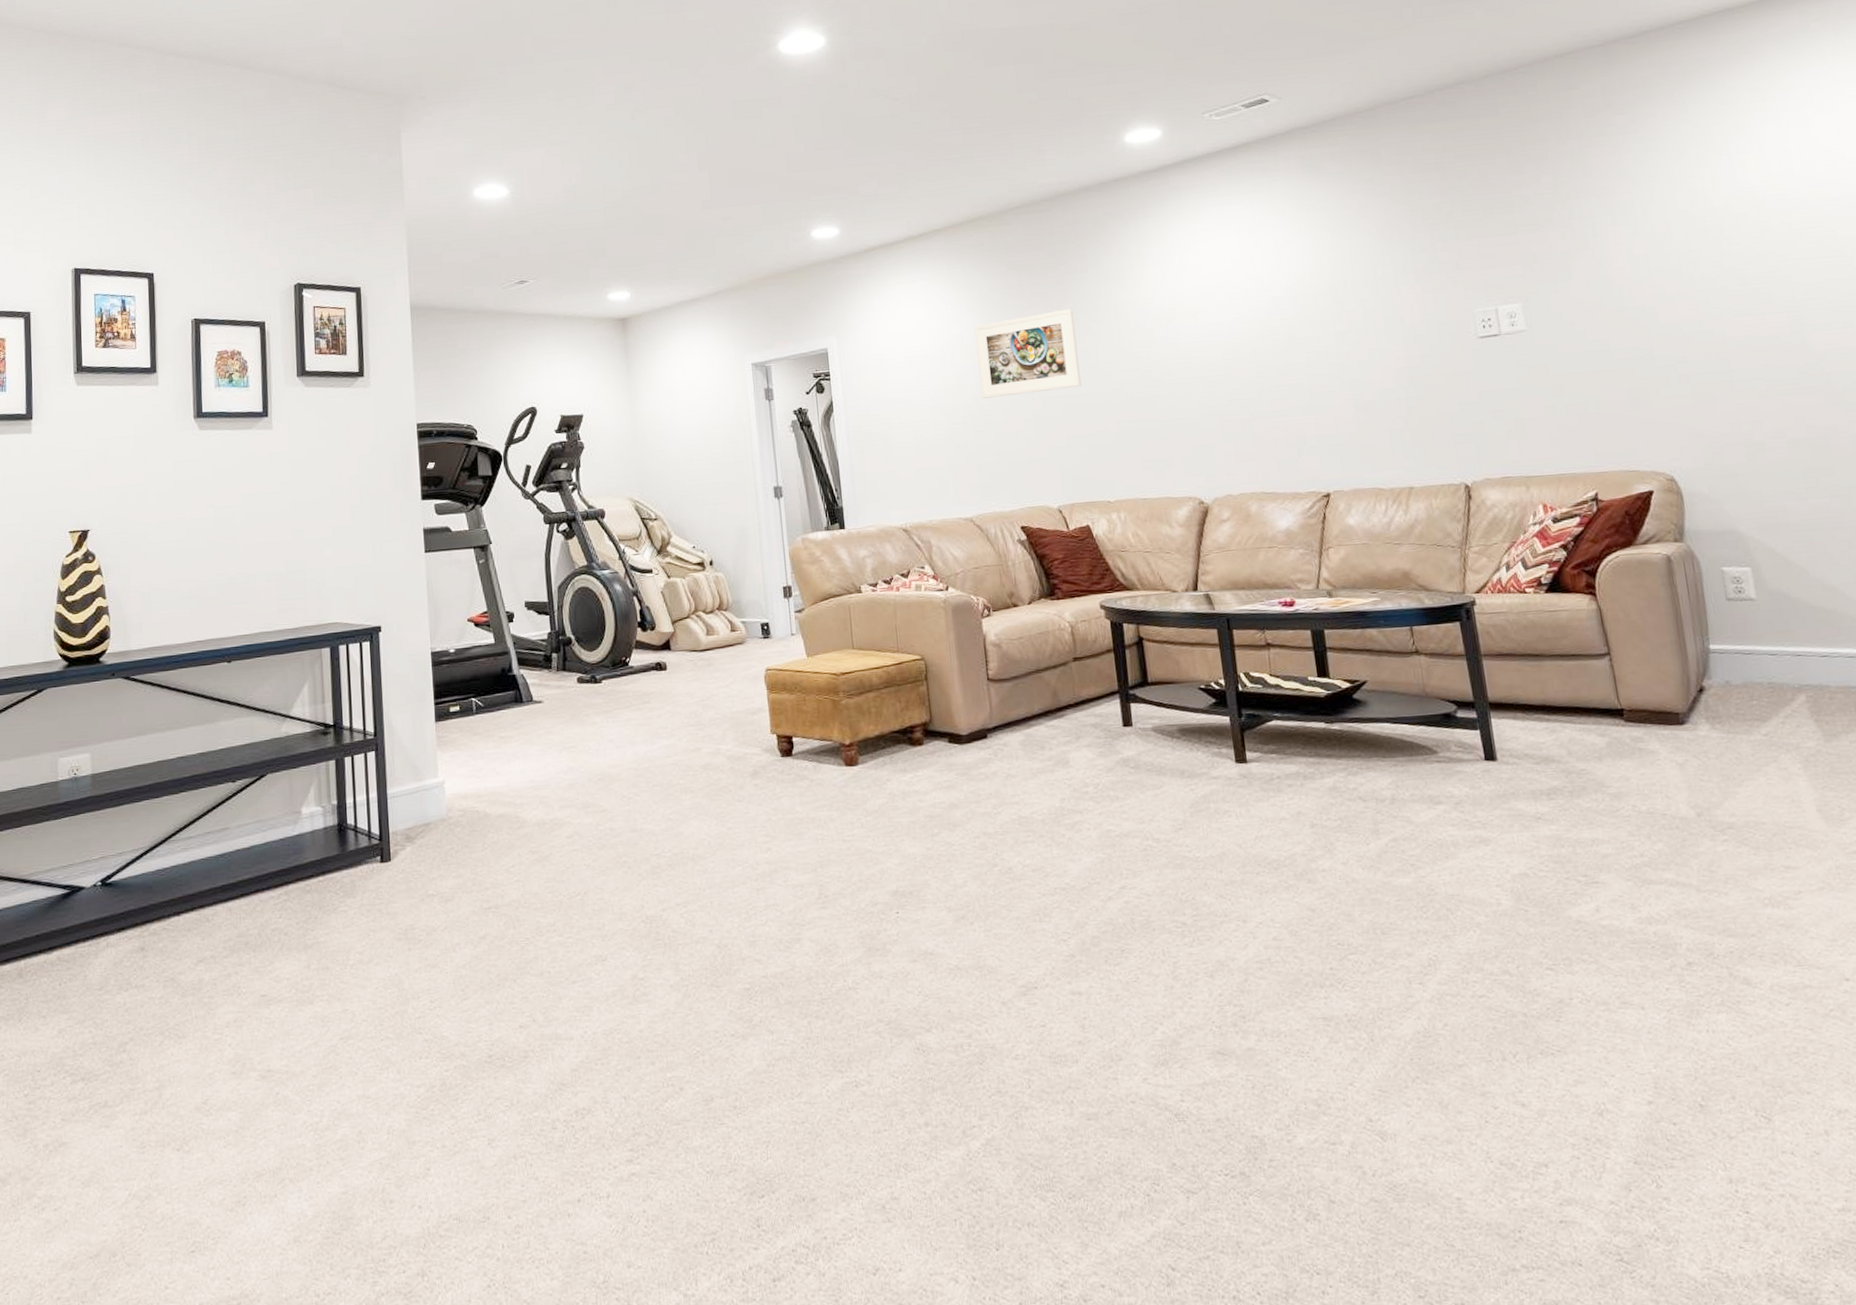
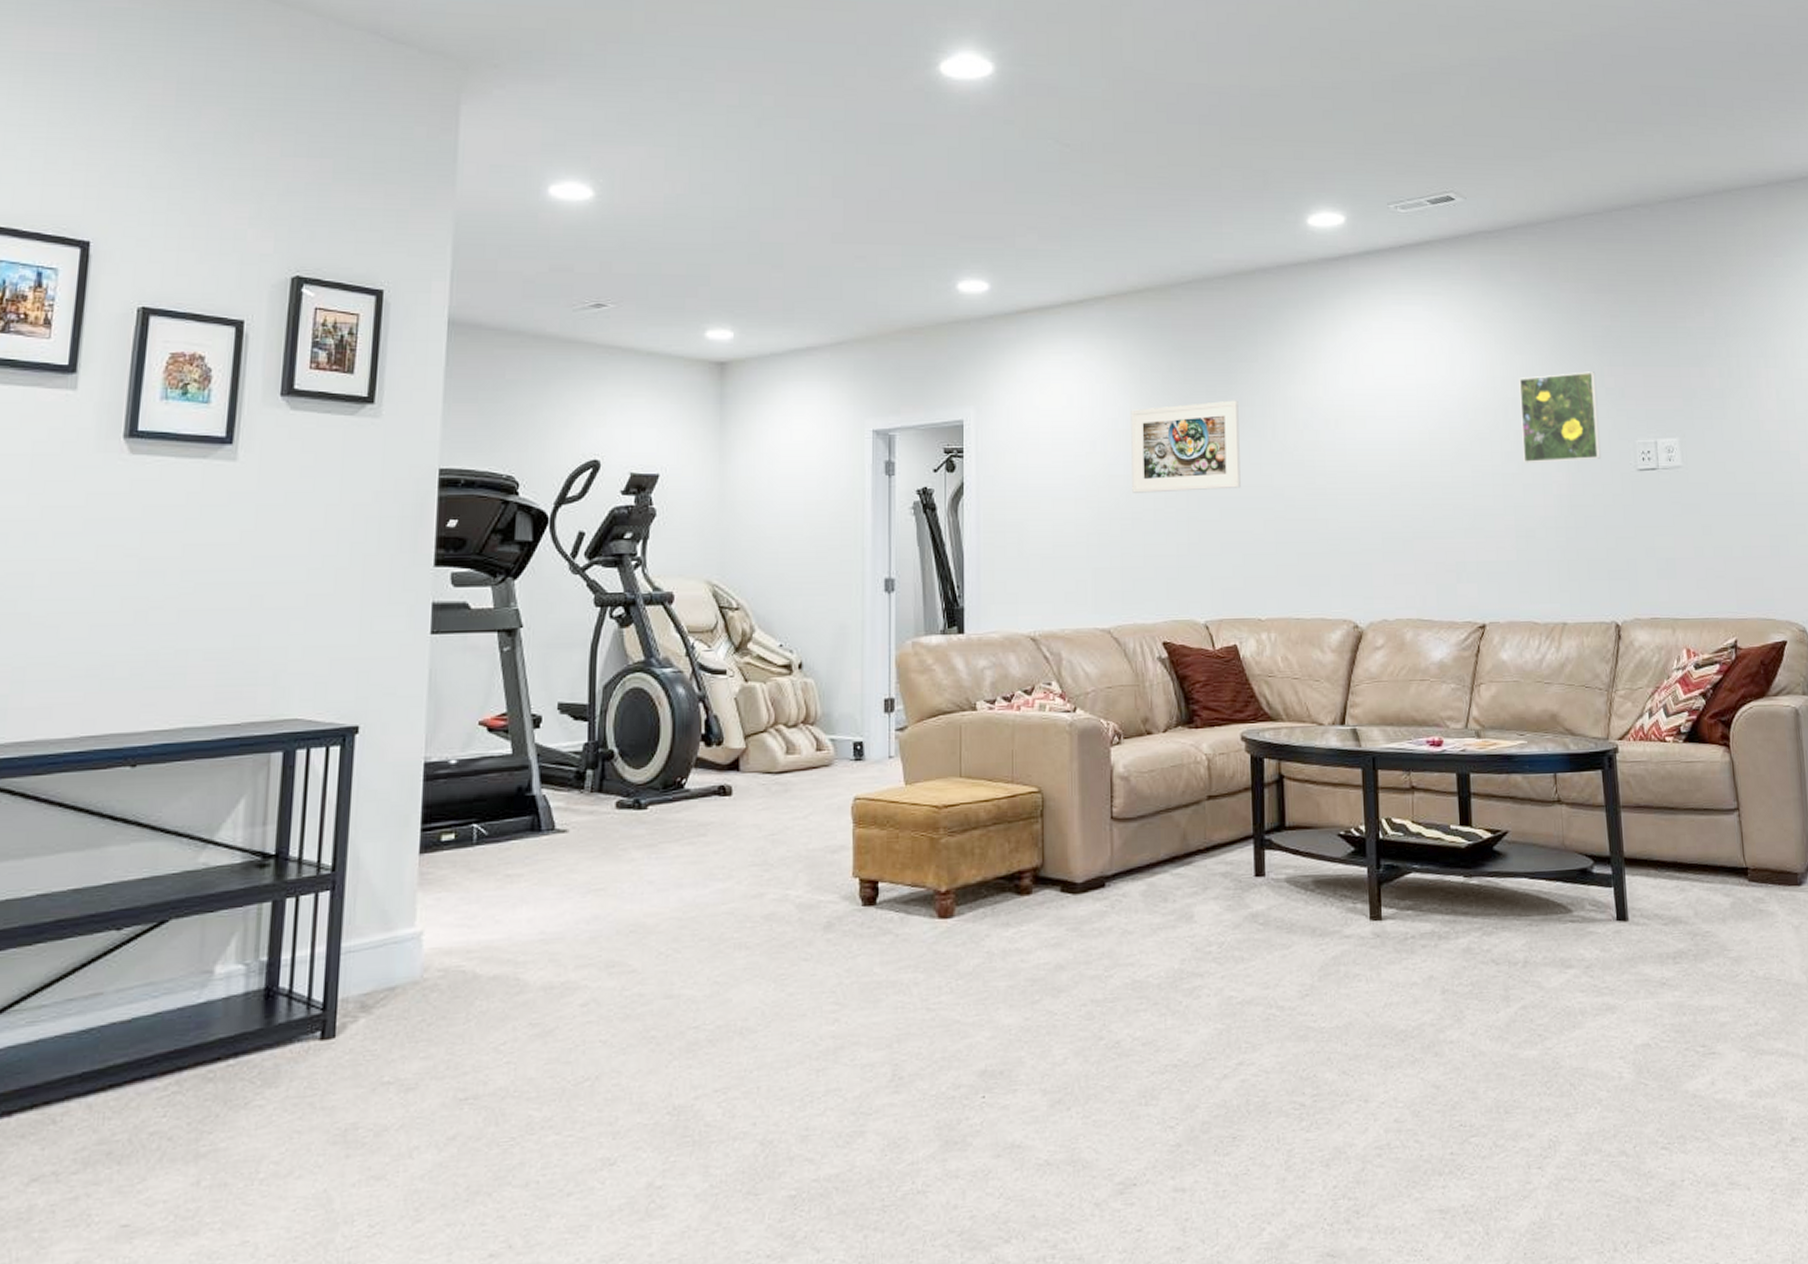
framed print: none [1347,248,1439,341] -> present [1519,372,1601,463]

